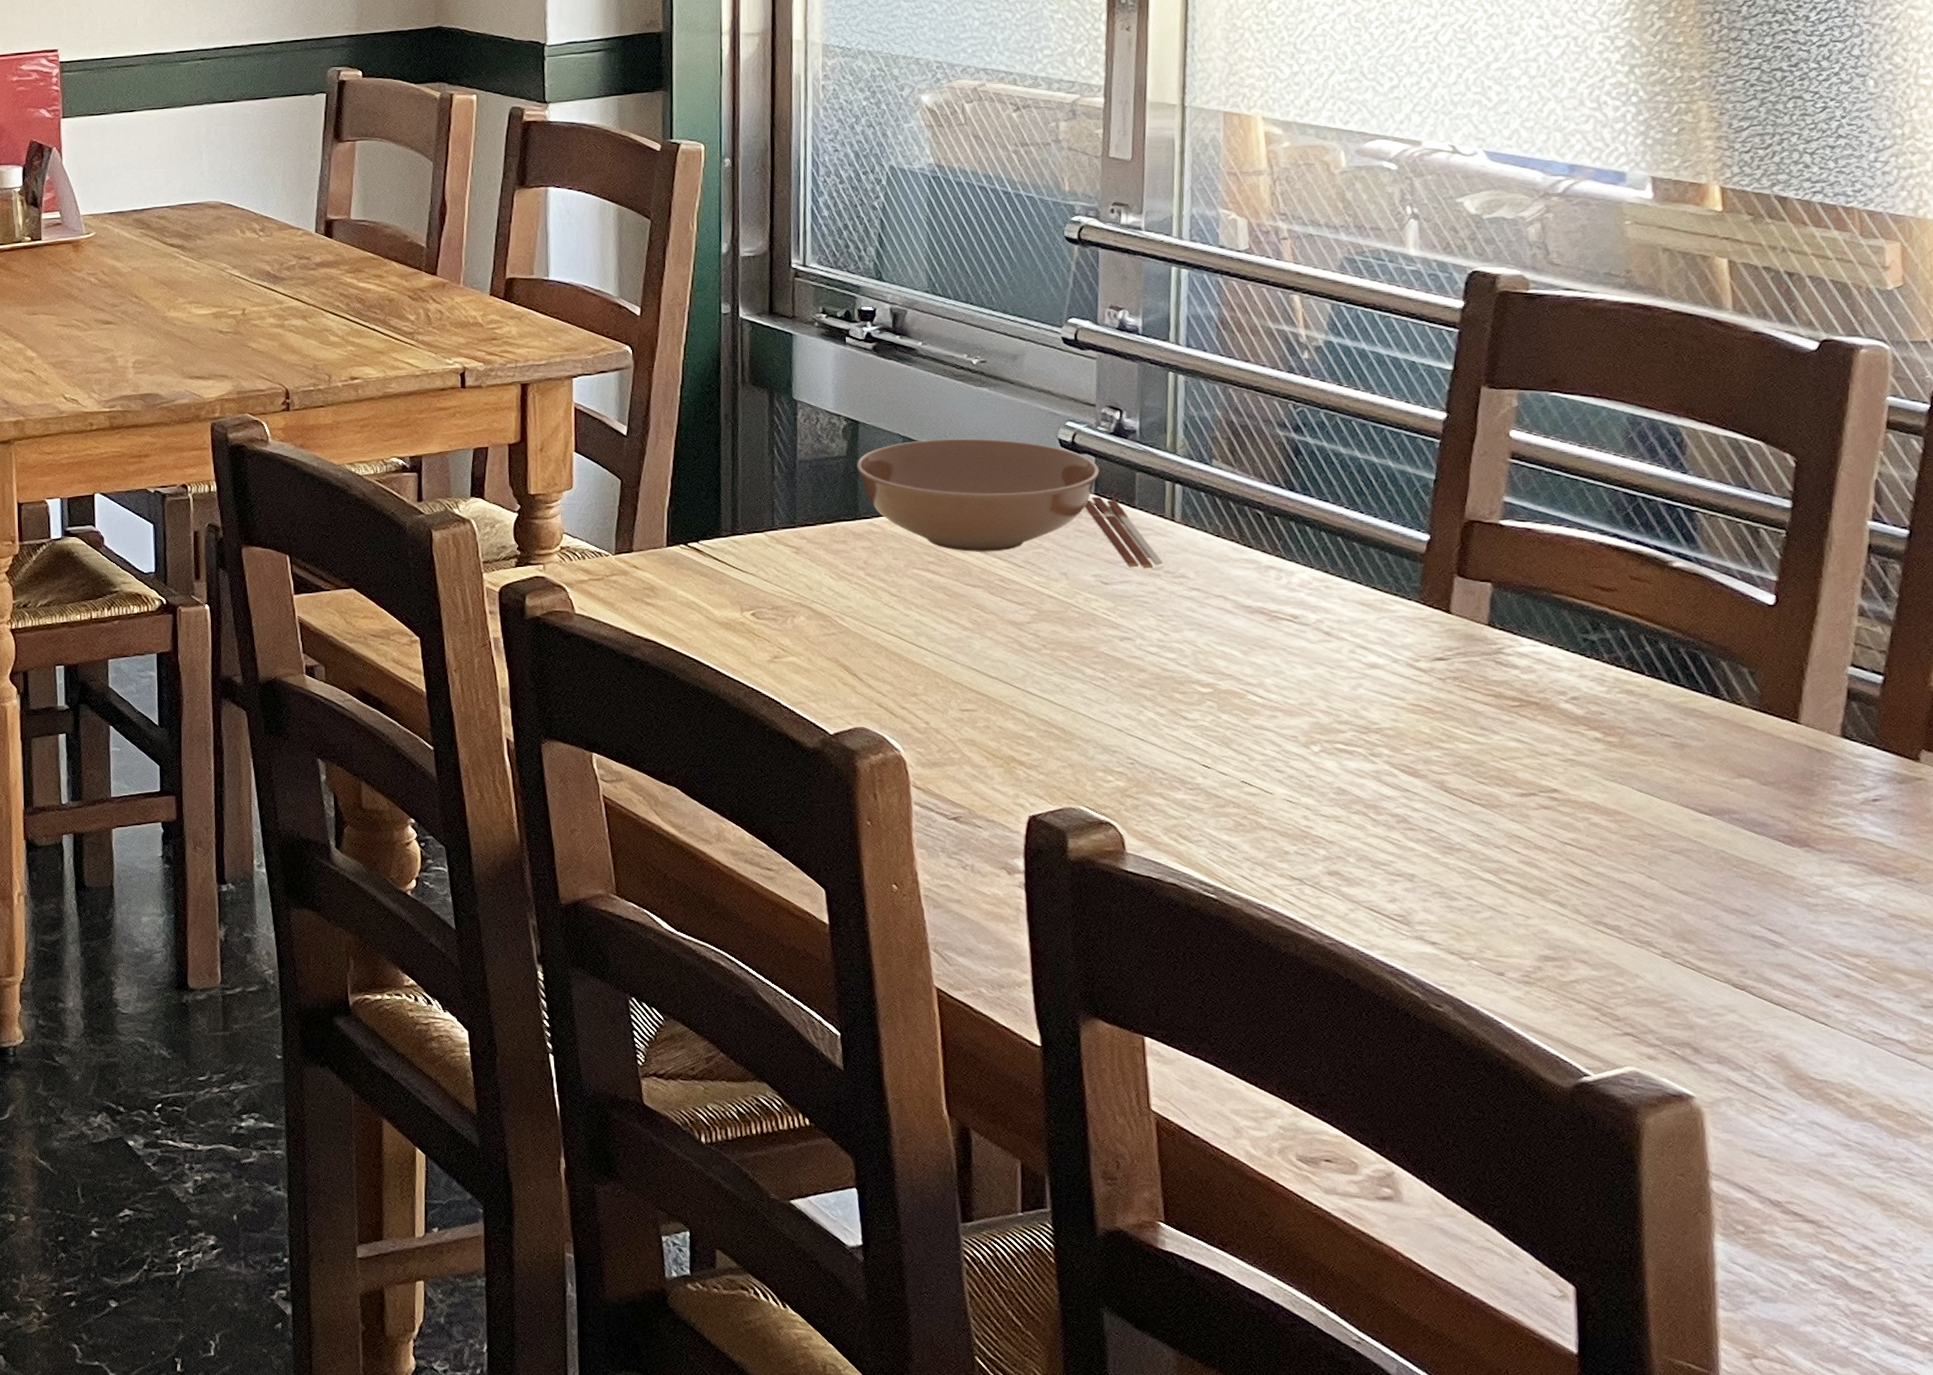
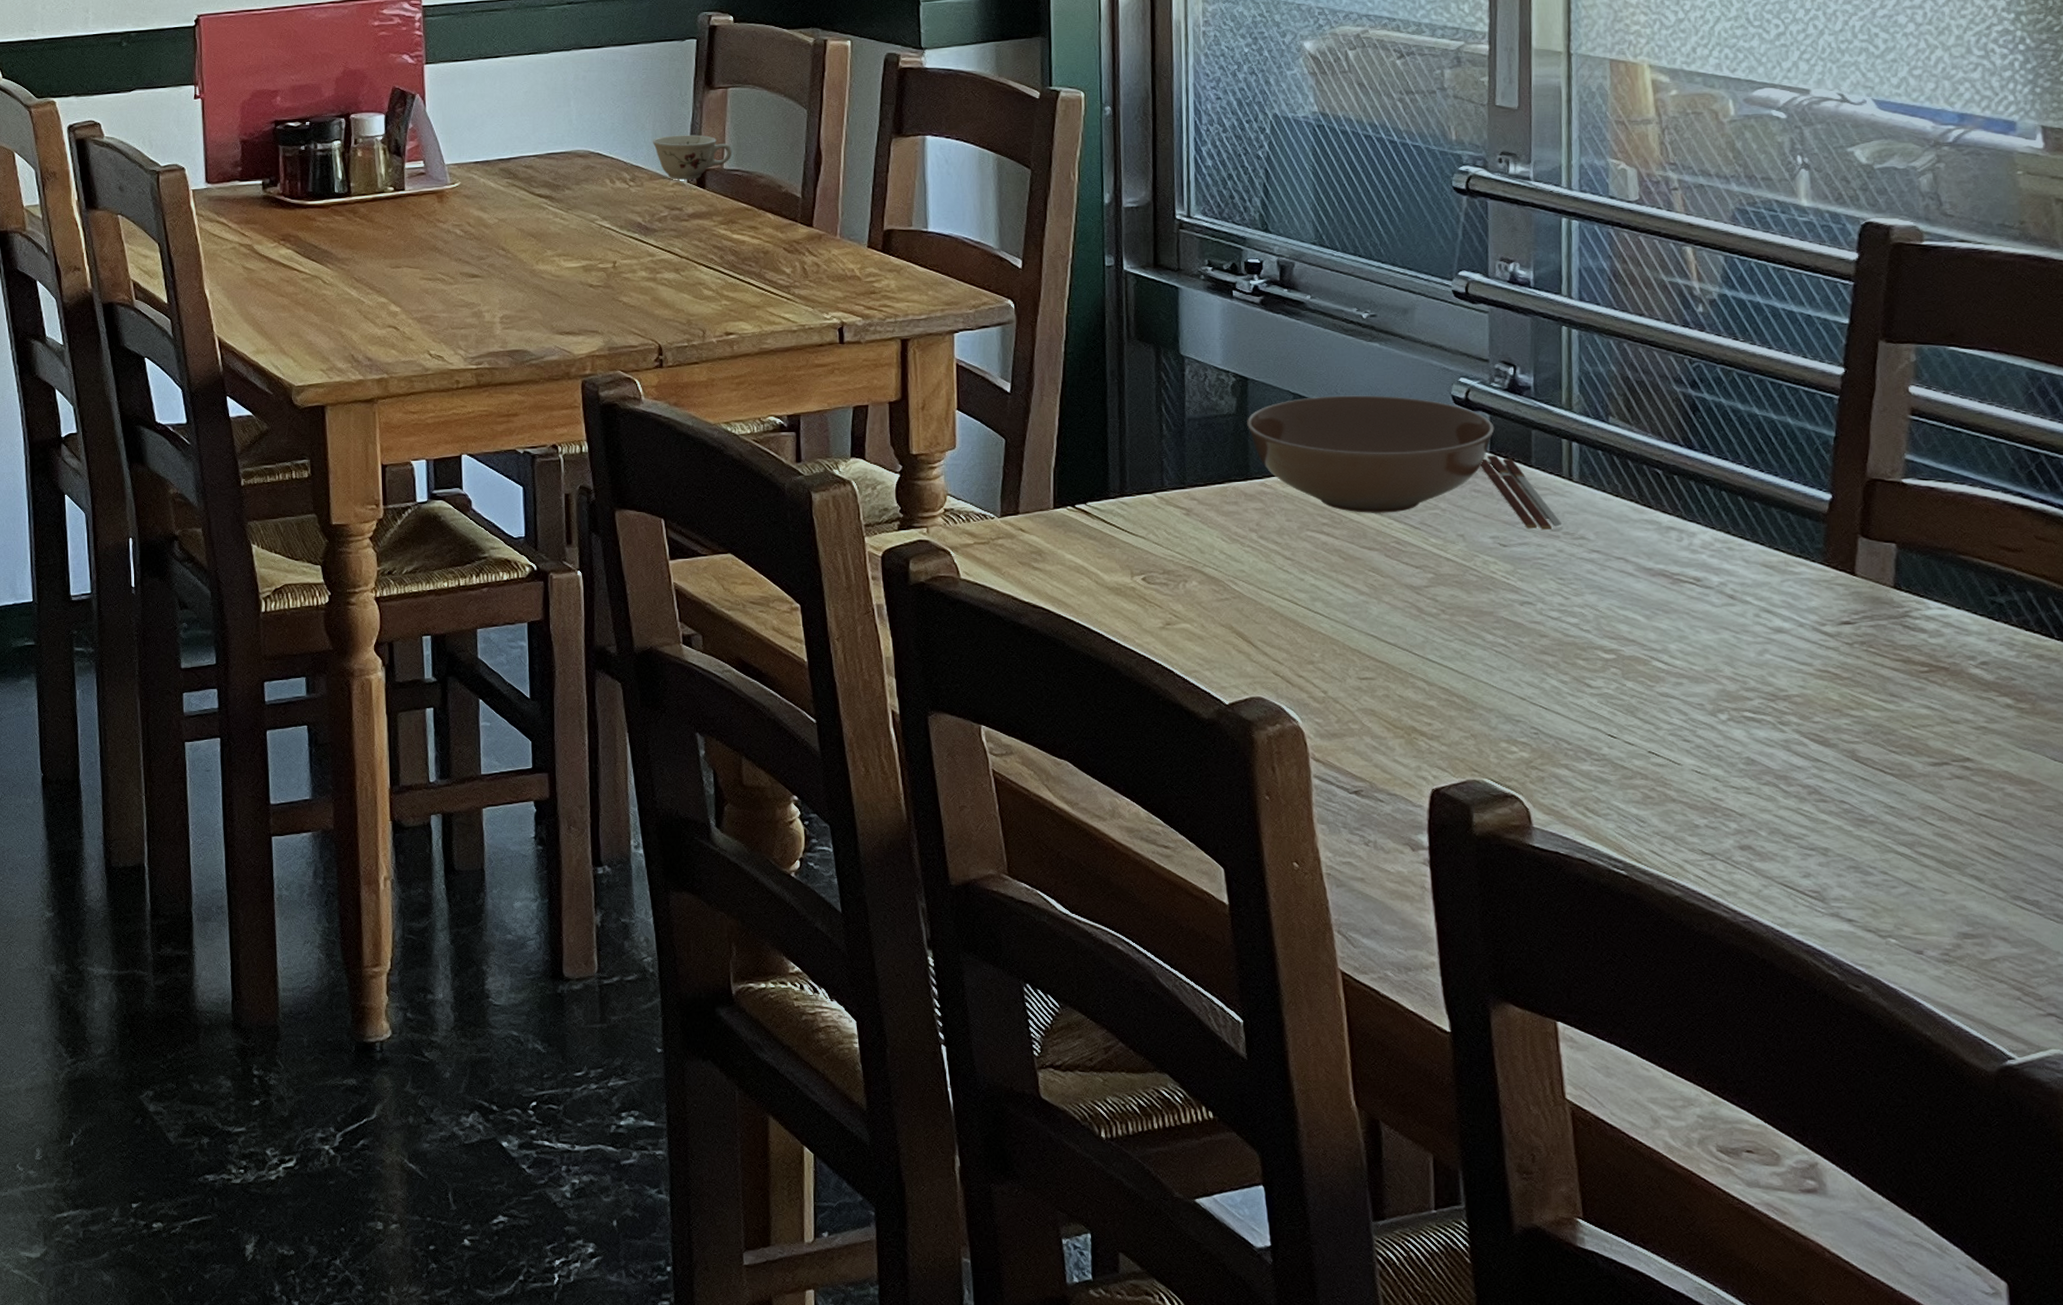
teacup: none [281,186,360,230] -> present [652,134,732,180]

